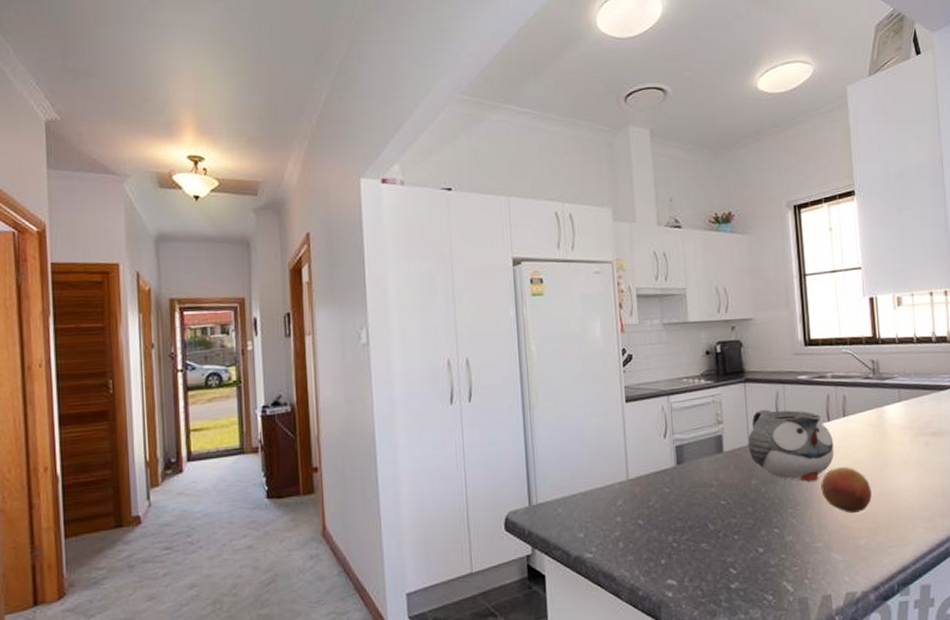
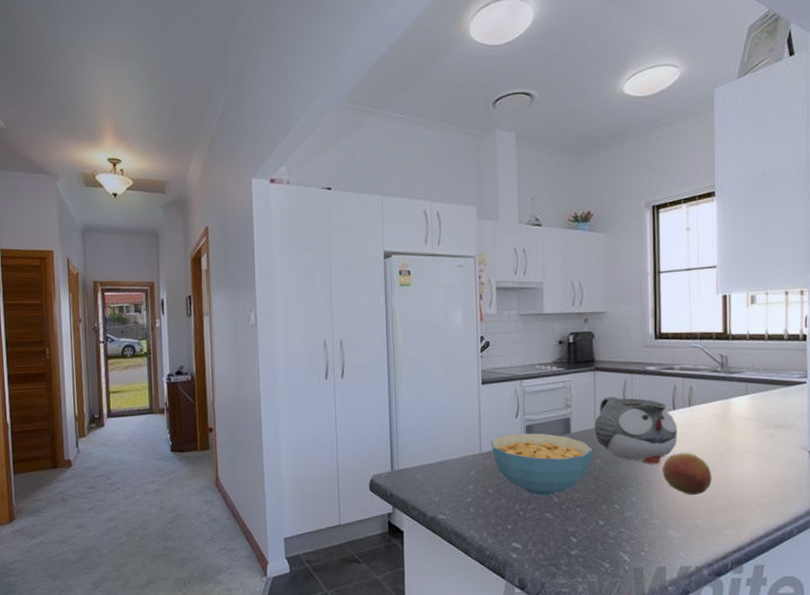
cereal bowl: none [638,454,748,524] -> present [491,433,592,496]

